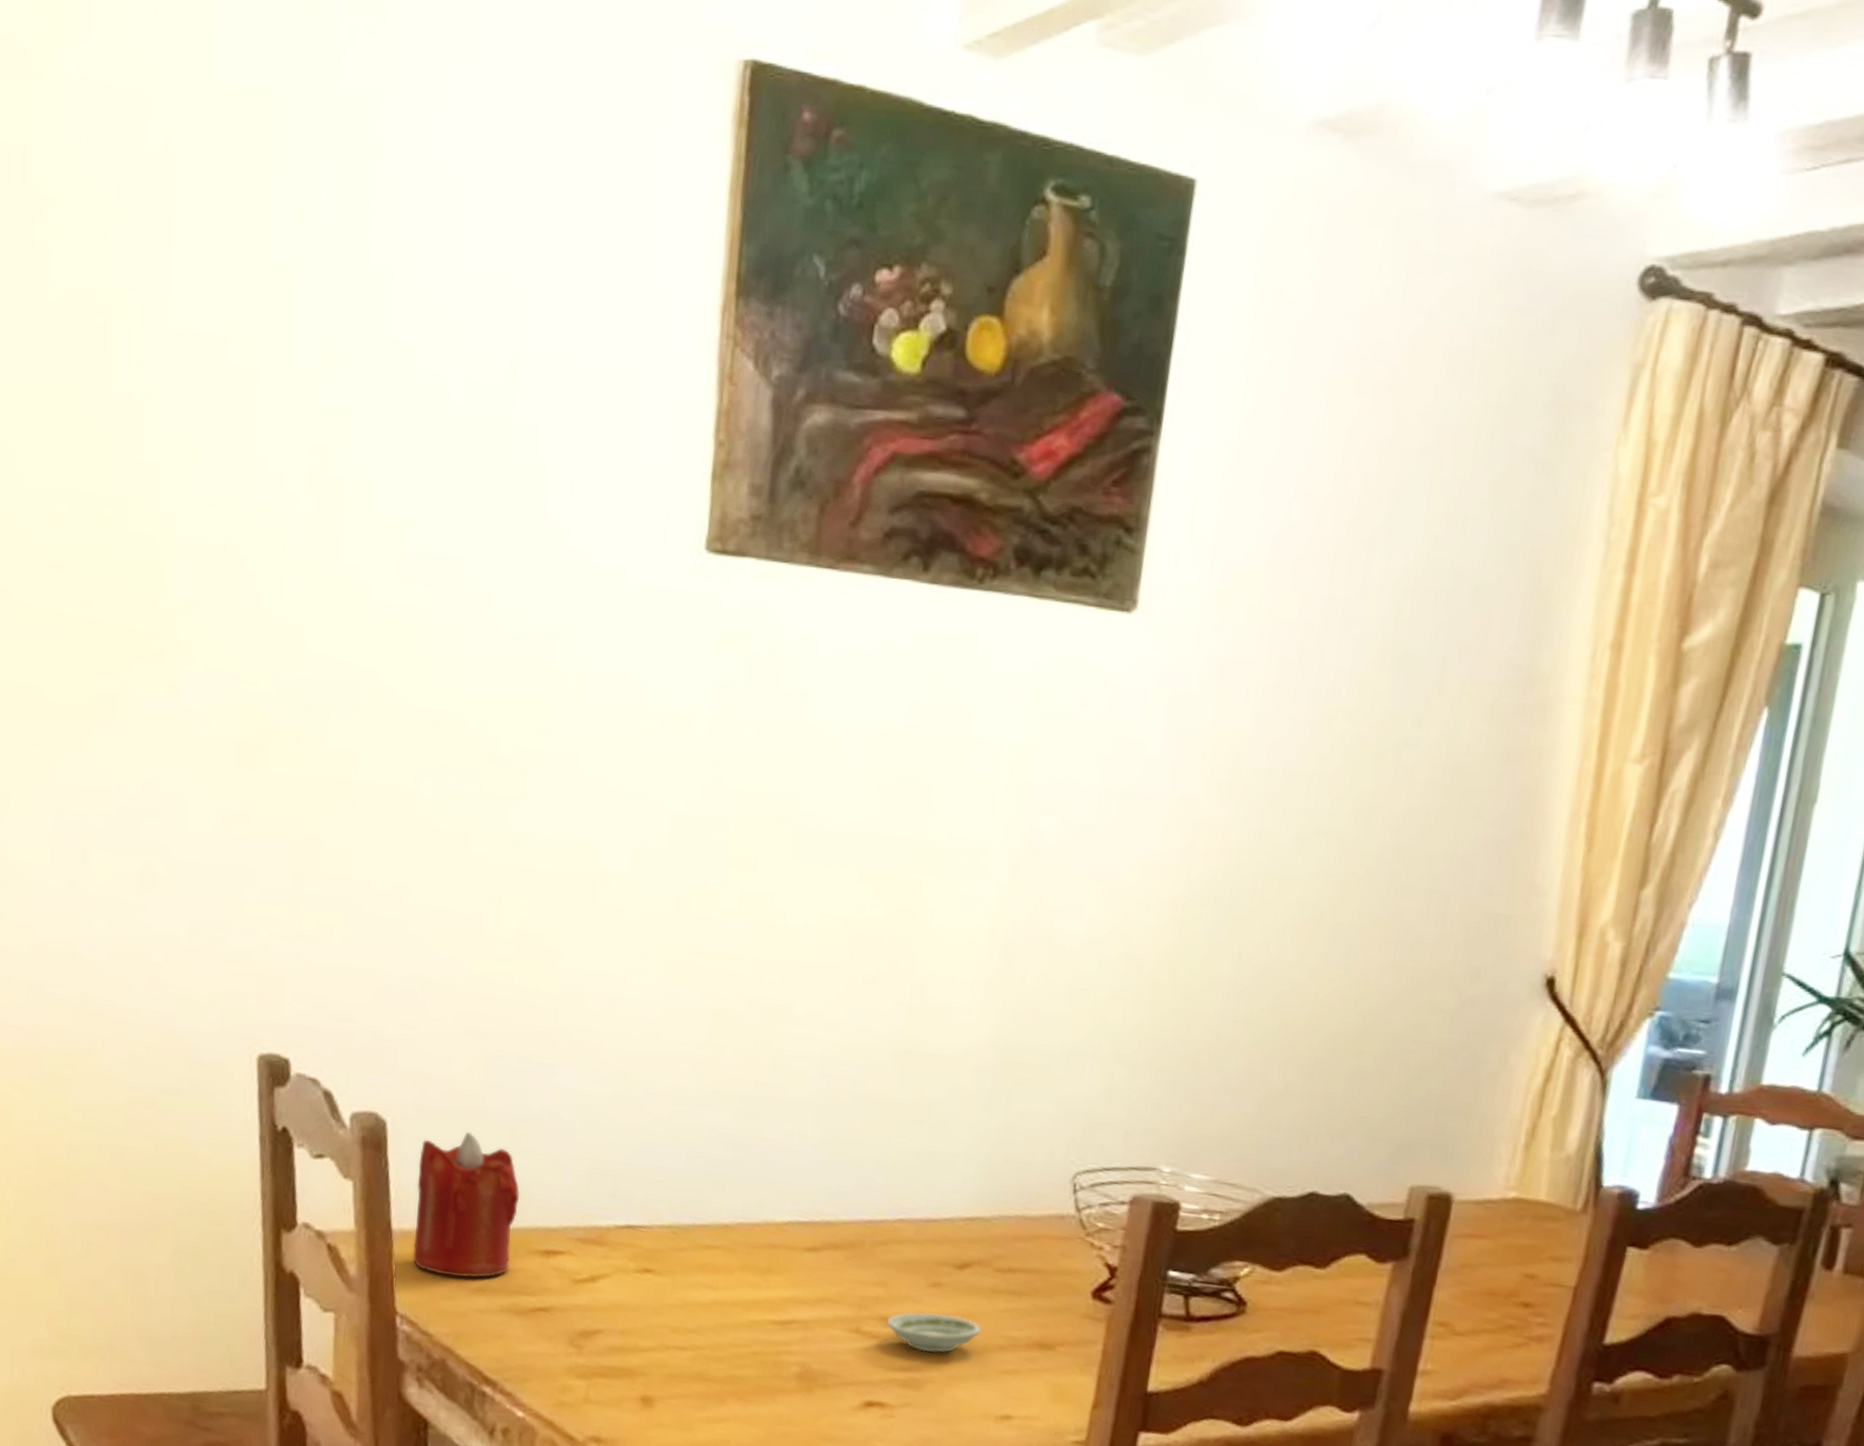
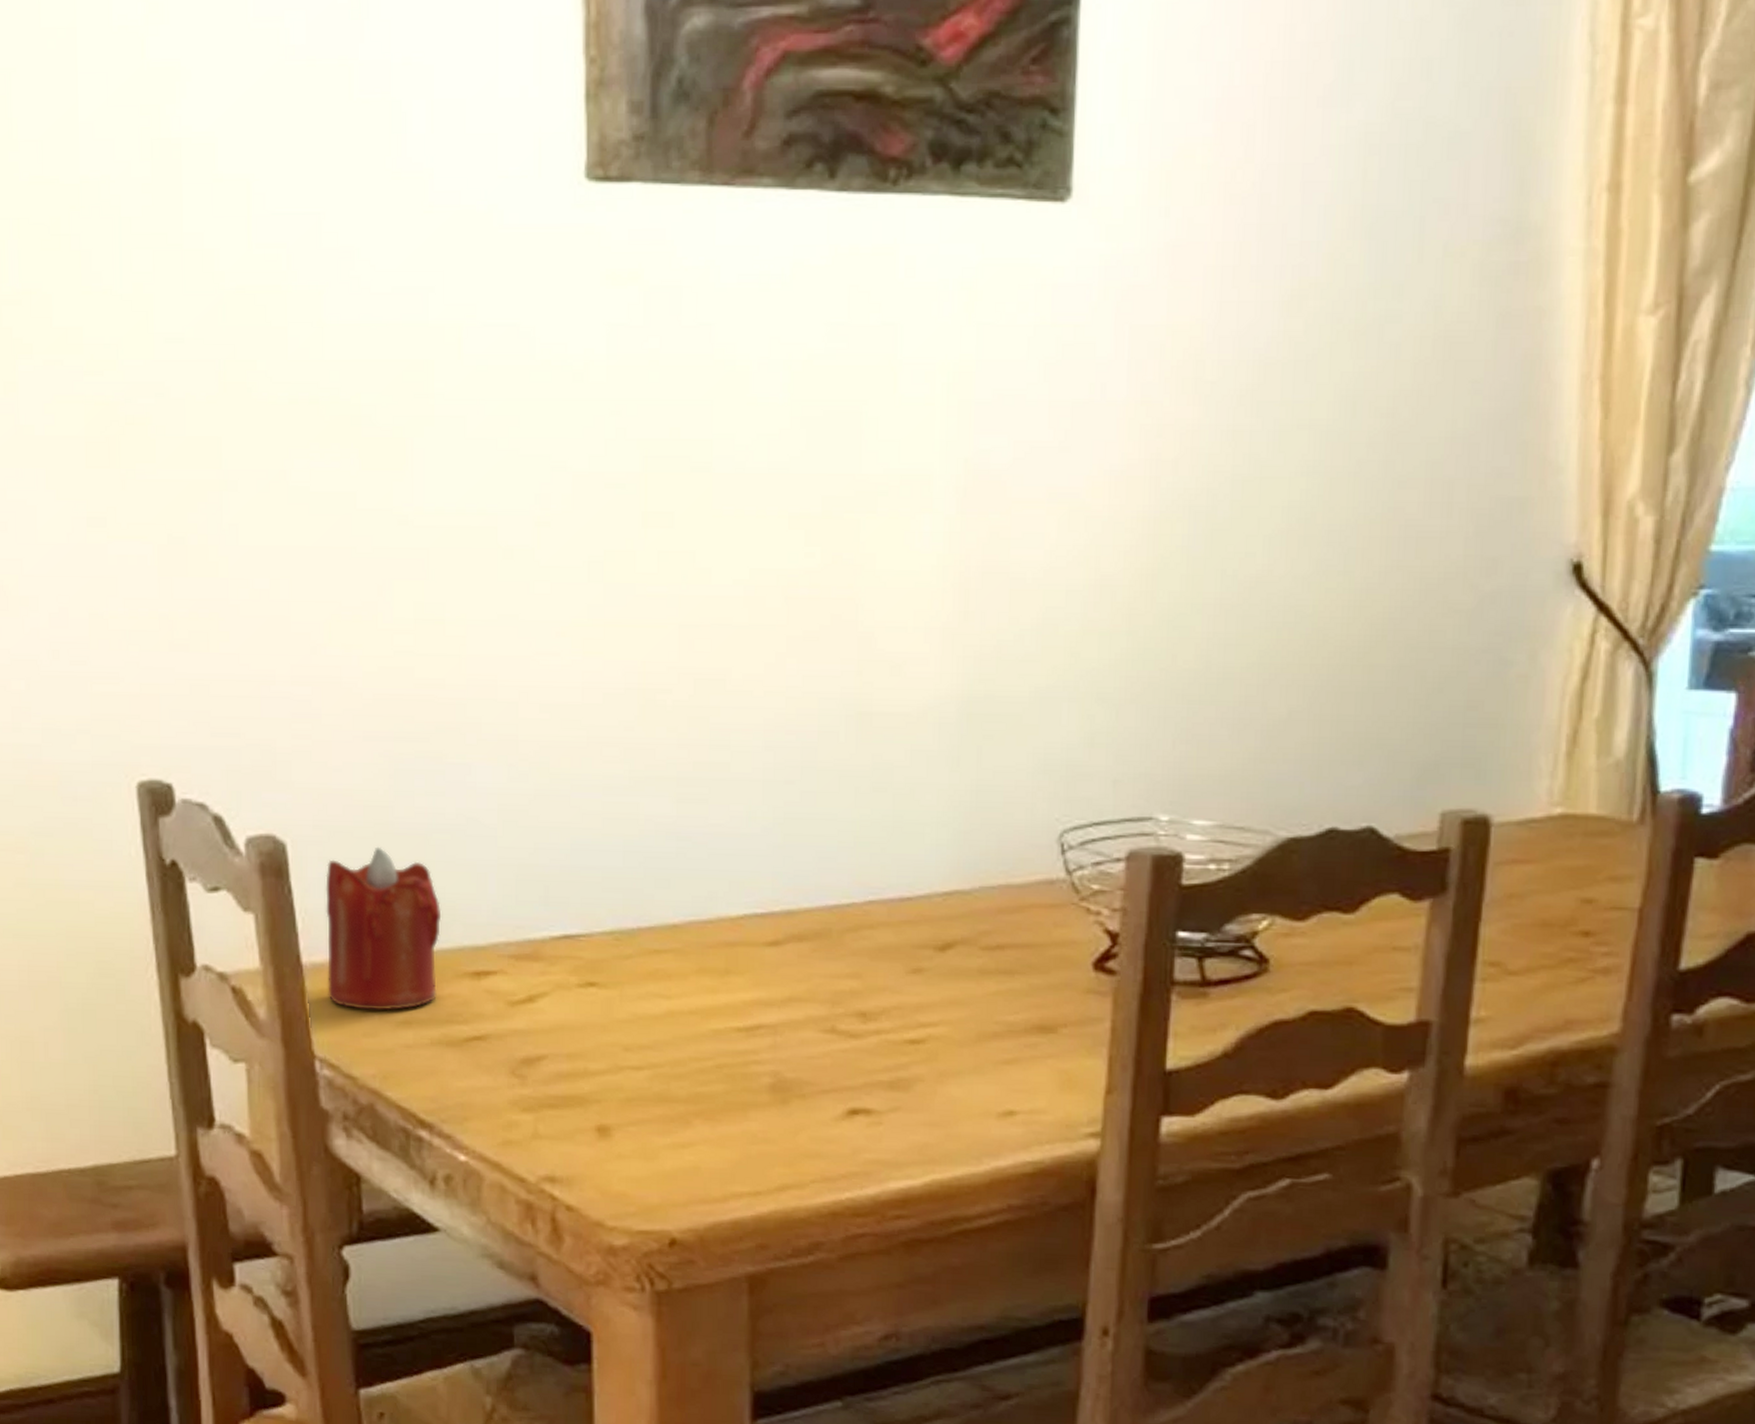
saucer: present [887,1312,981,1354] -> none [865,1002,972,1048]

